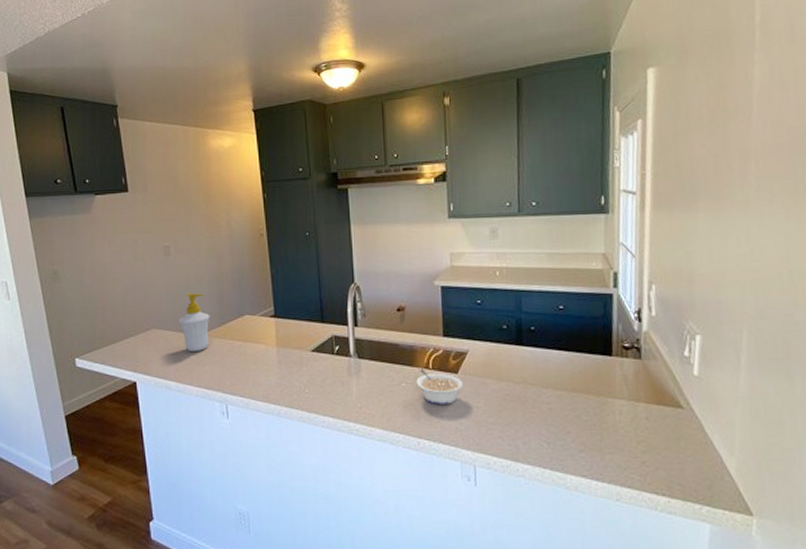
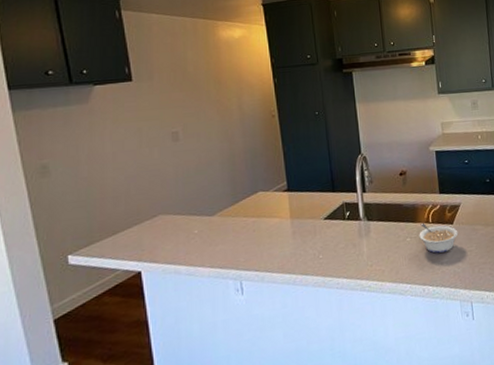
soap bottle: present [178,293,210,351] -> none [188,175,223,233]

